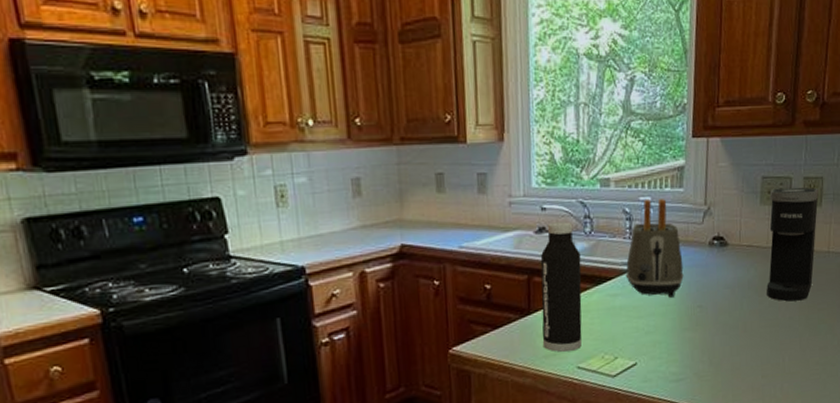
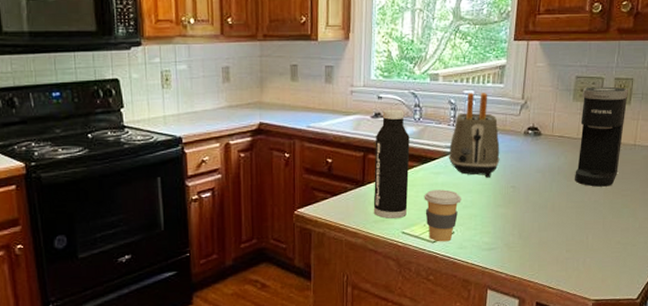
coffee cup: none [600,314,643,376] -> present [424,189,461,242]

